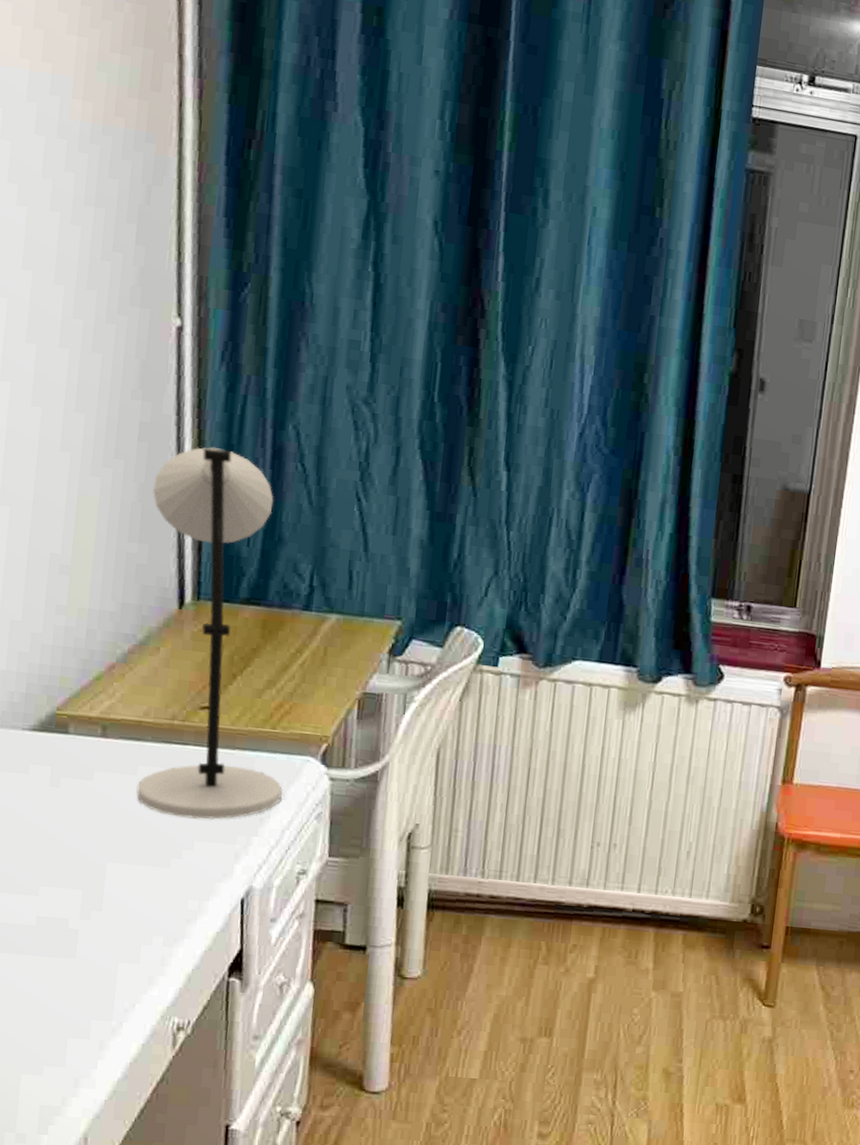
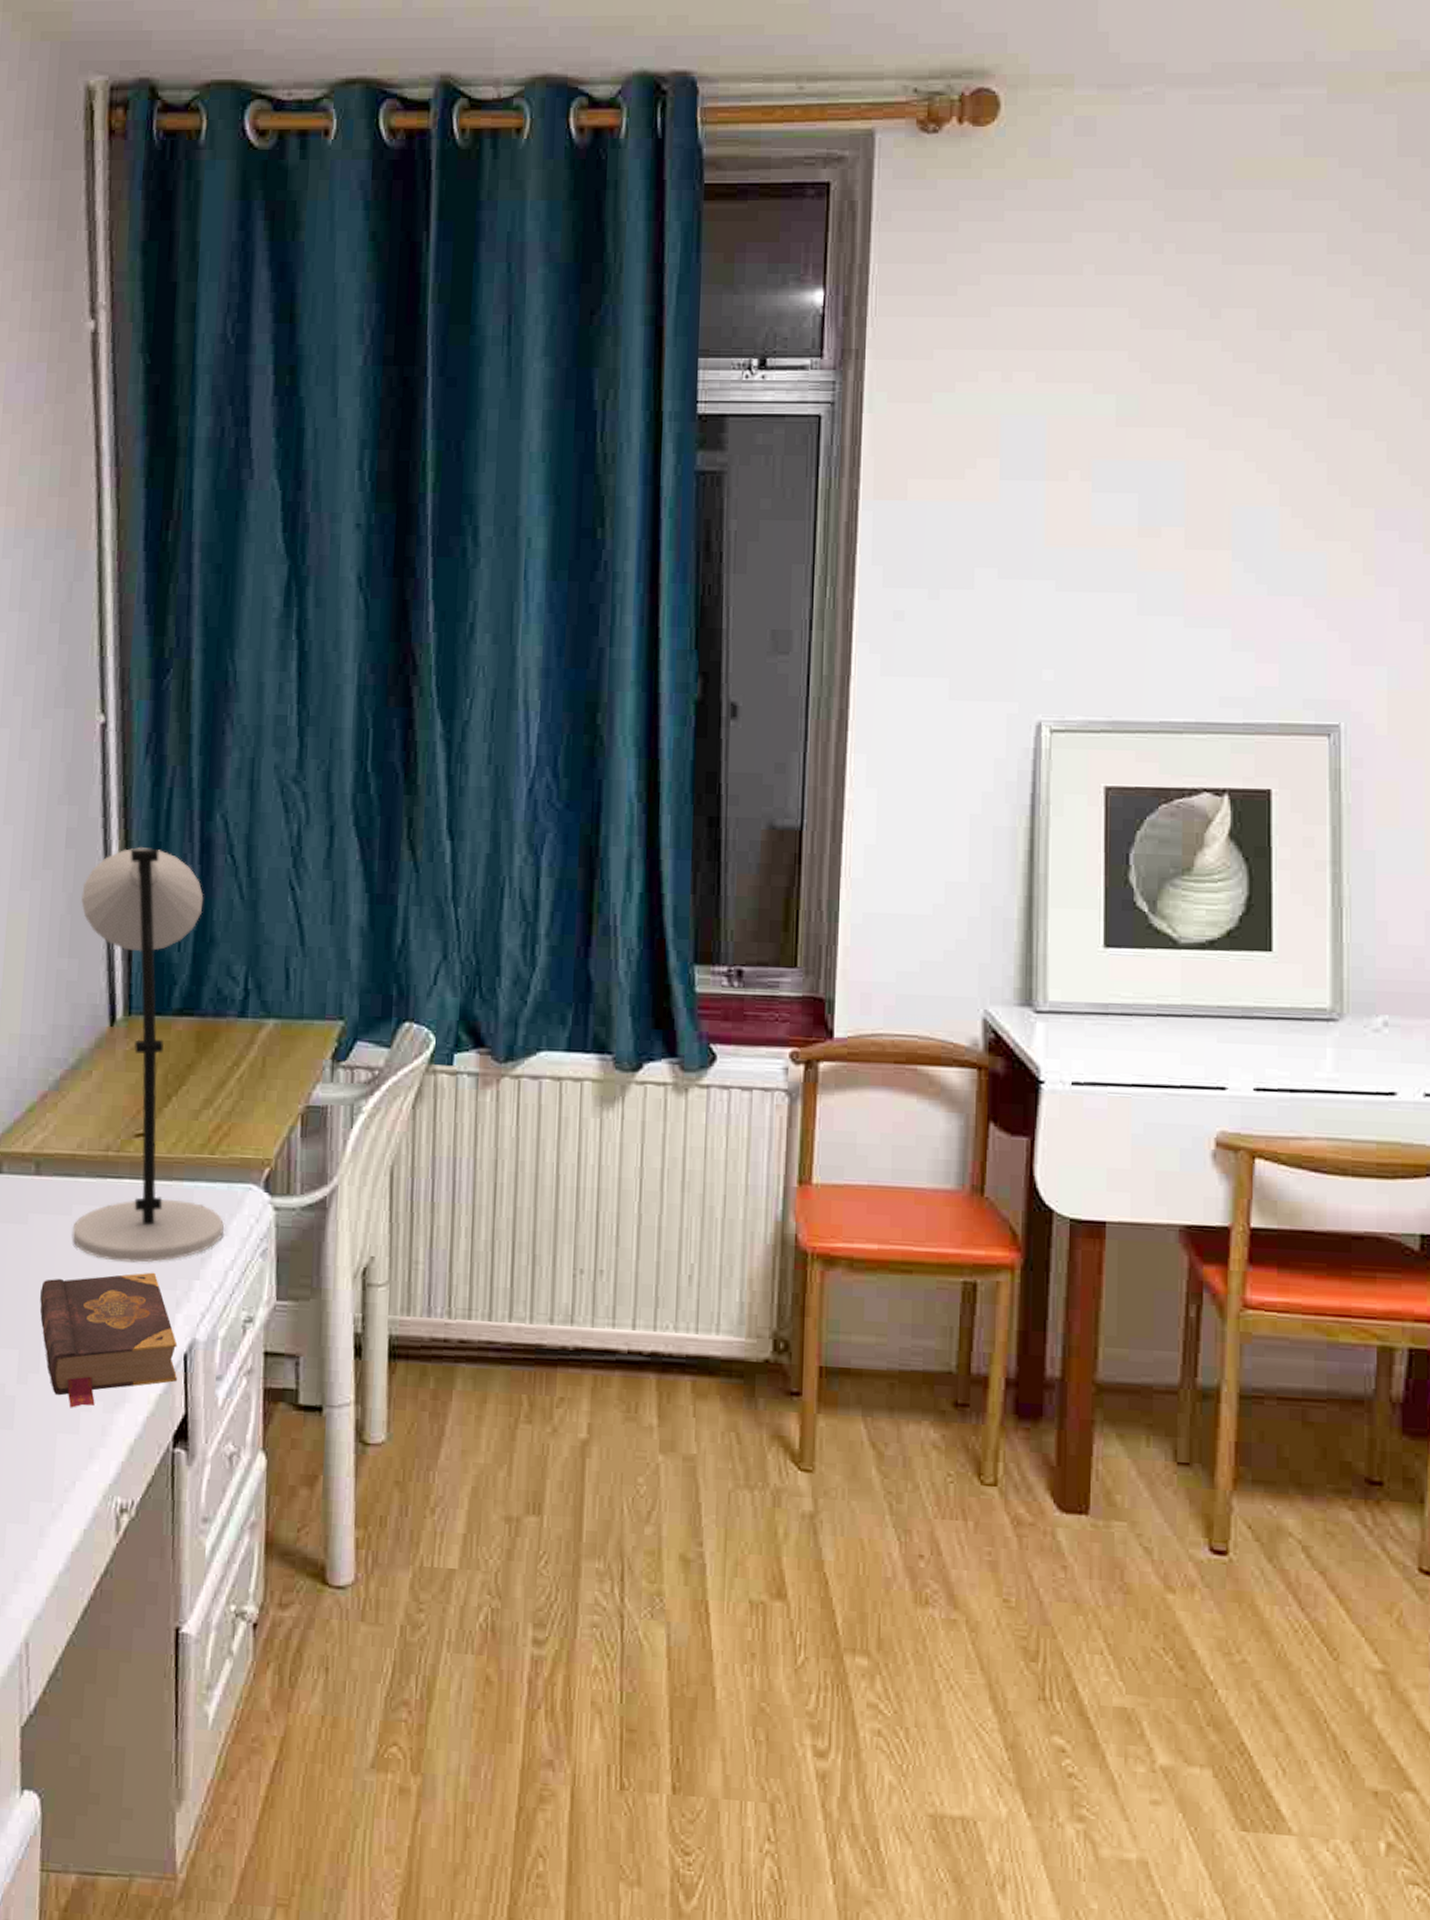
book: none [103,828,235,942] -> present [39,1272,178,1408]

